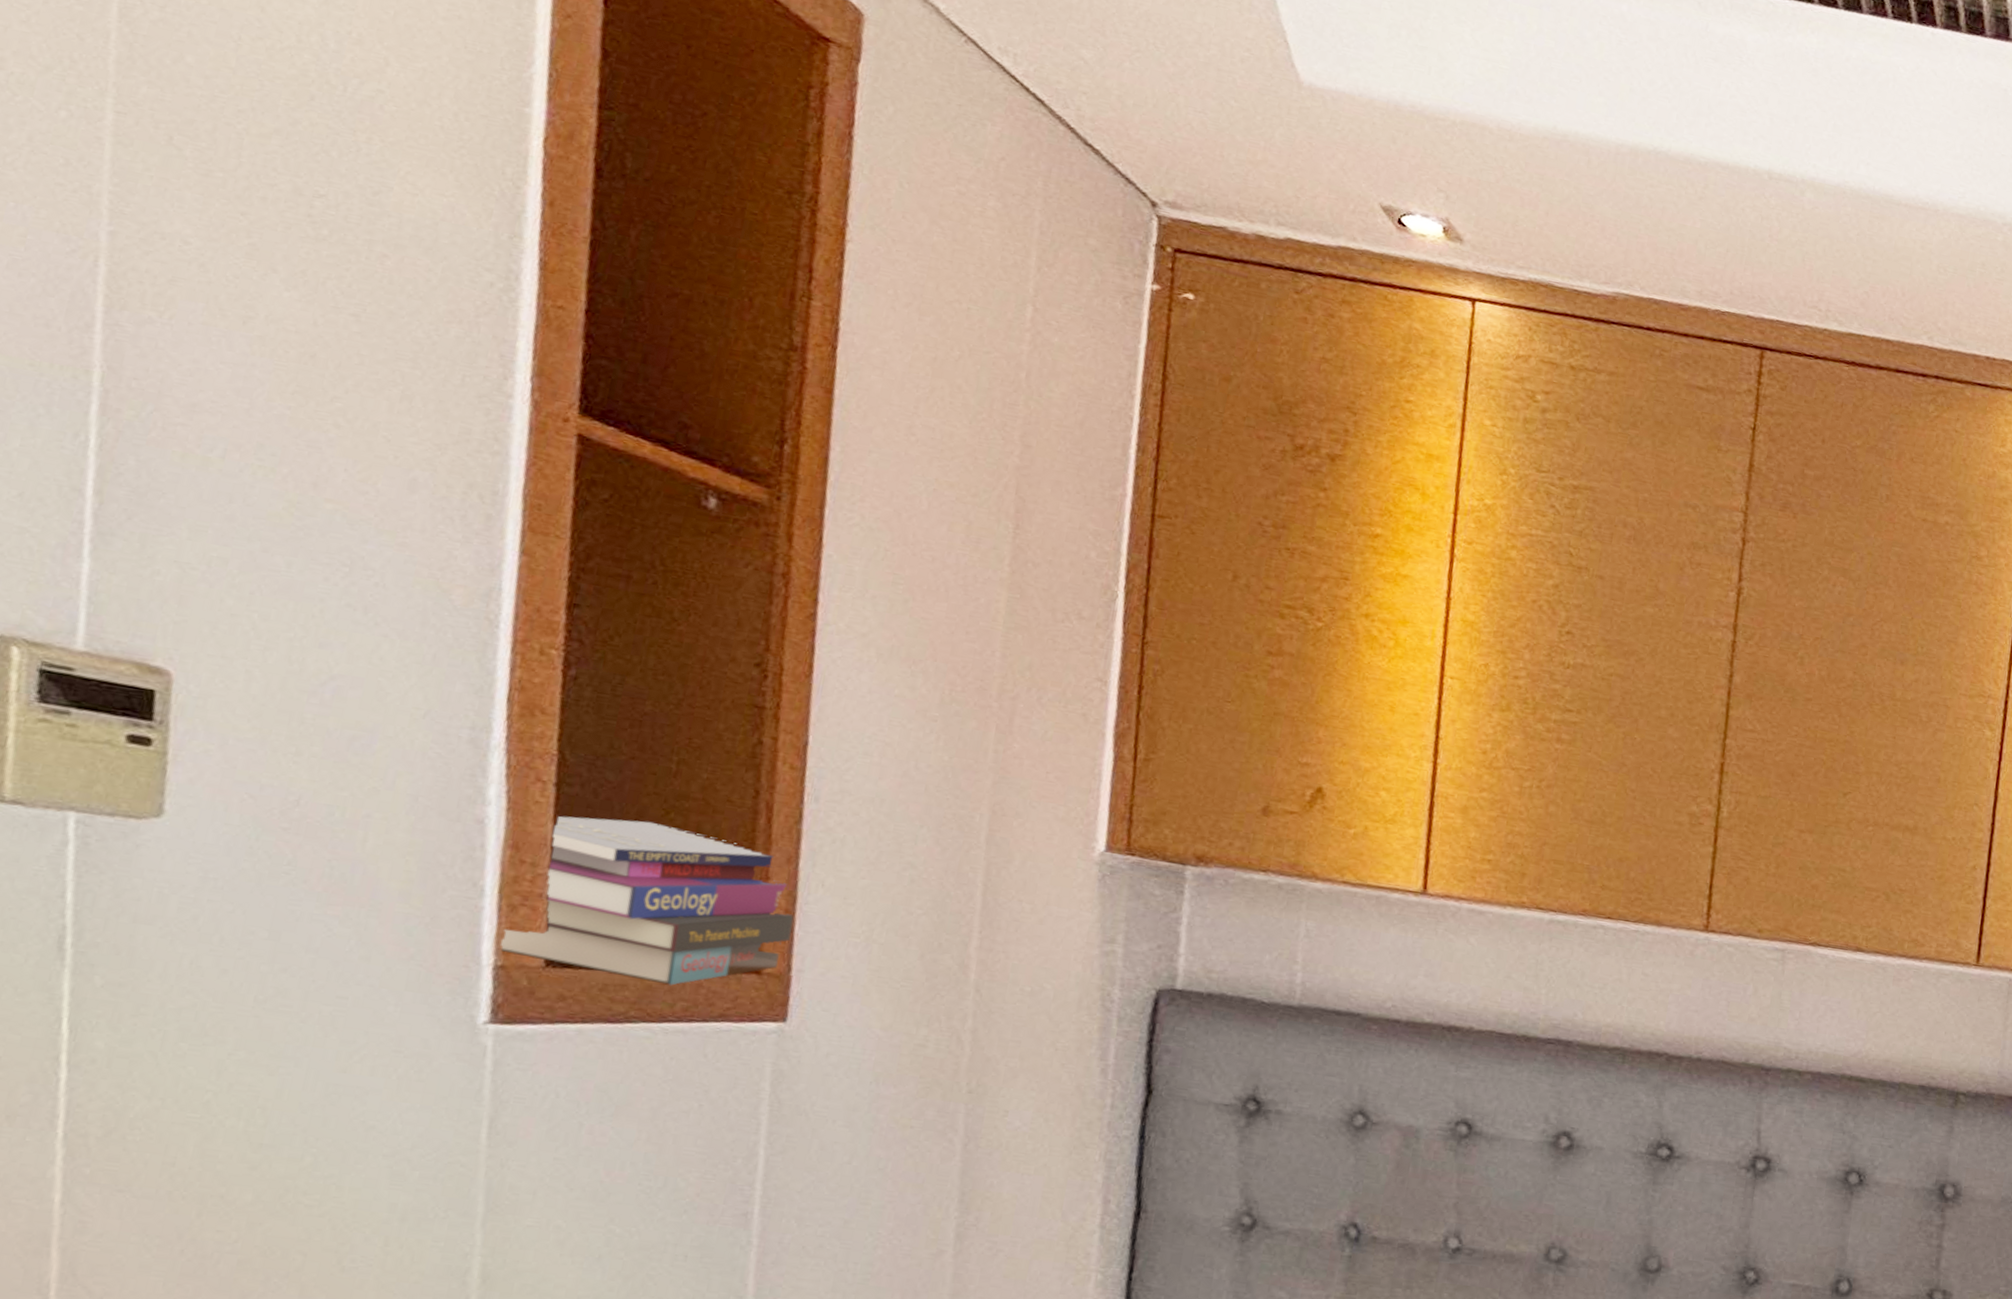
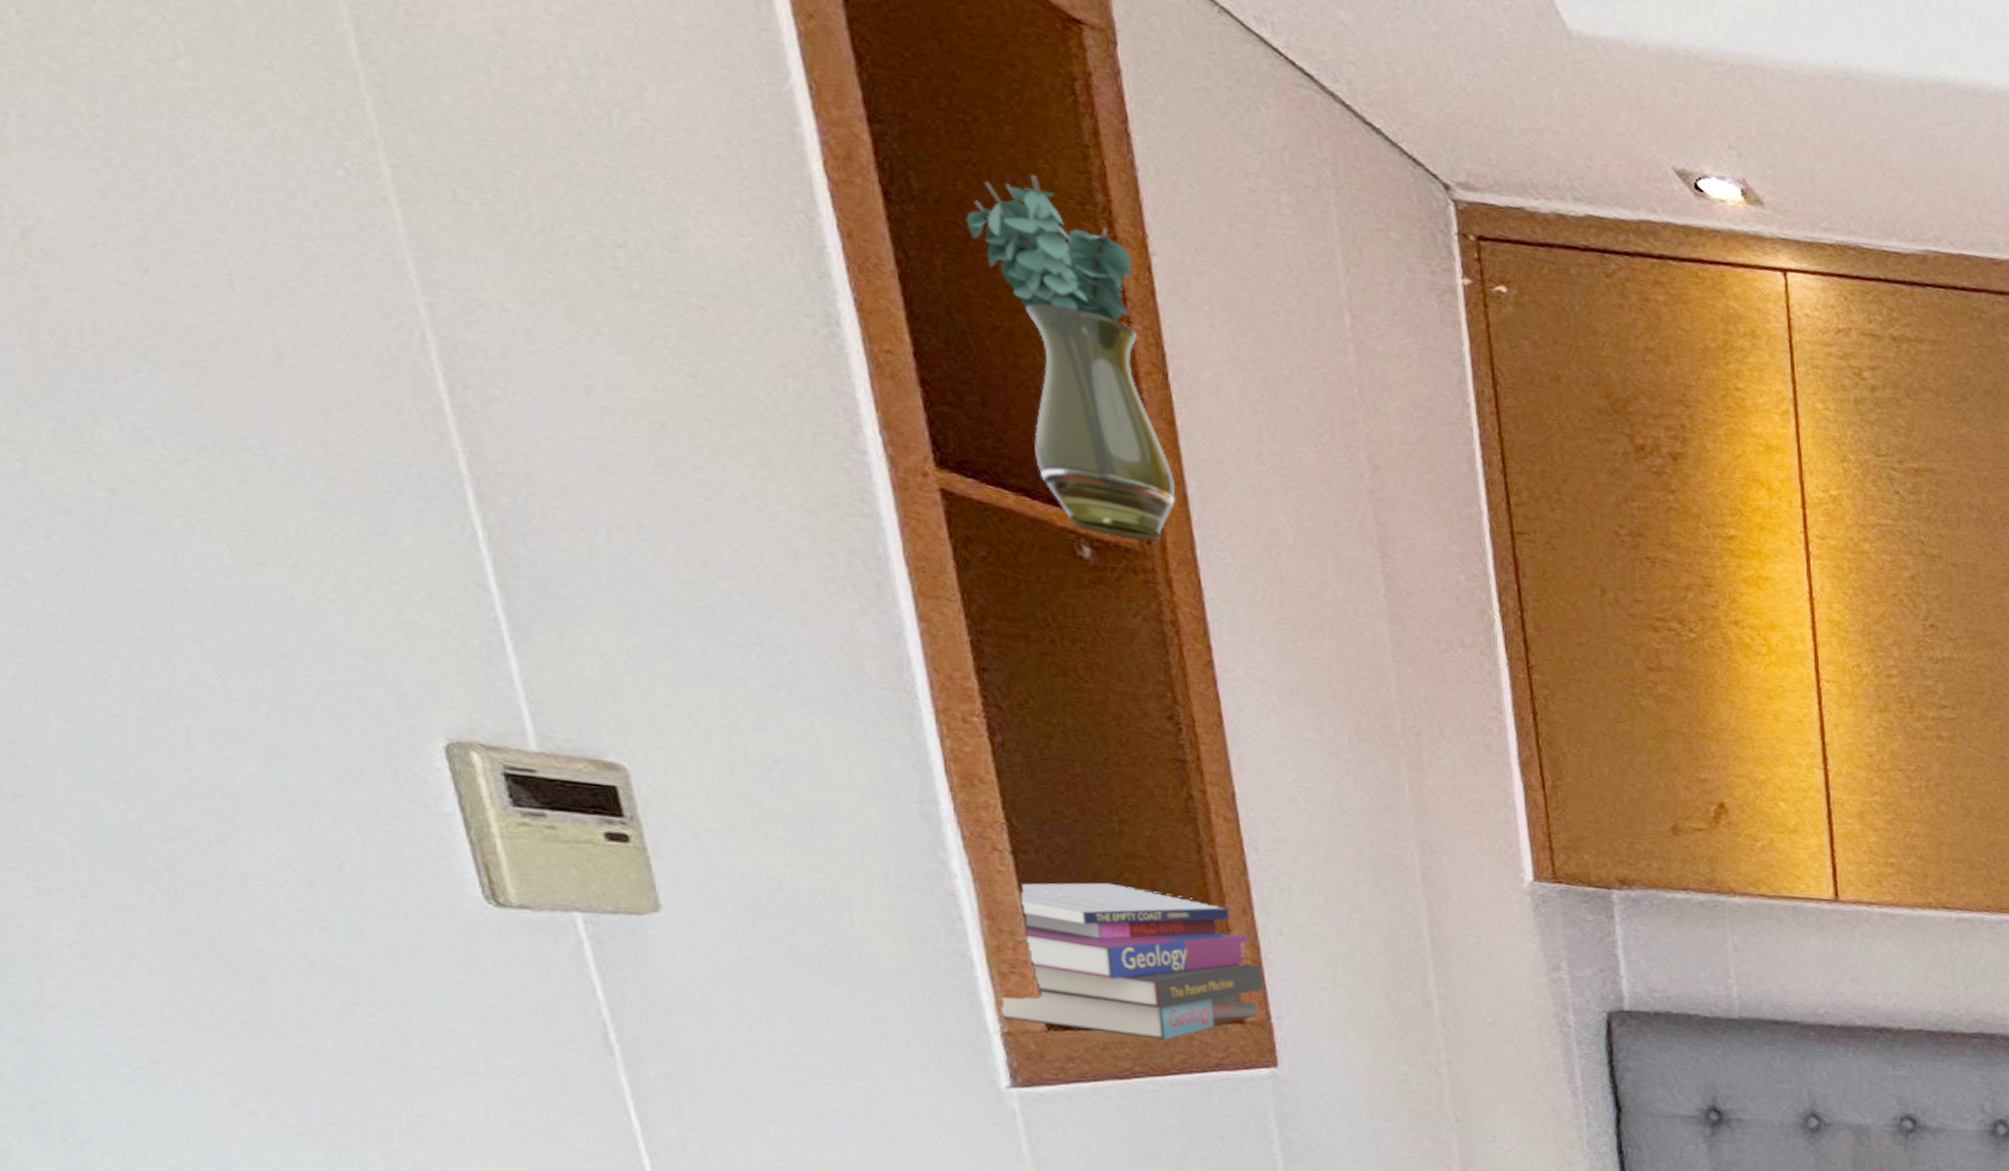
vase: none [670,164,827,498] -> present [966,174,1175,542]

